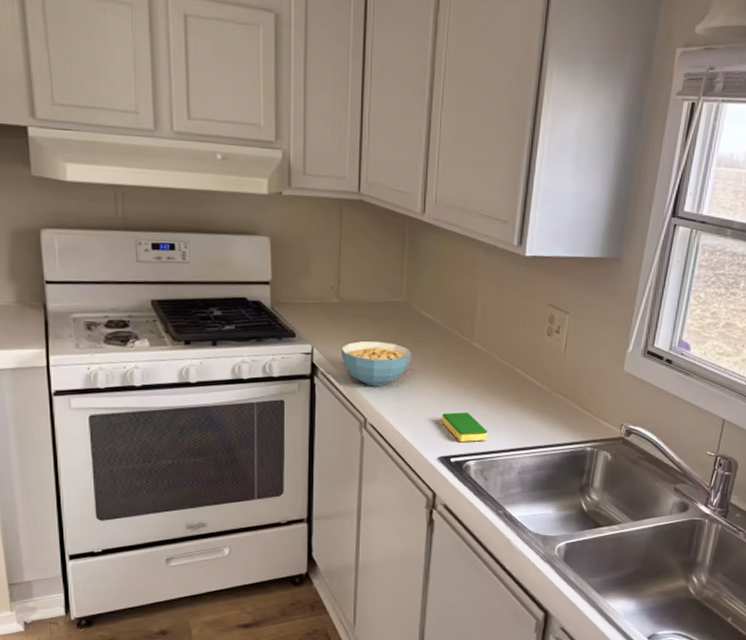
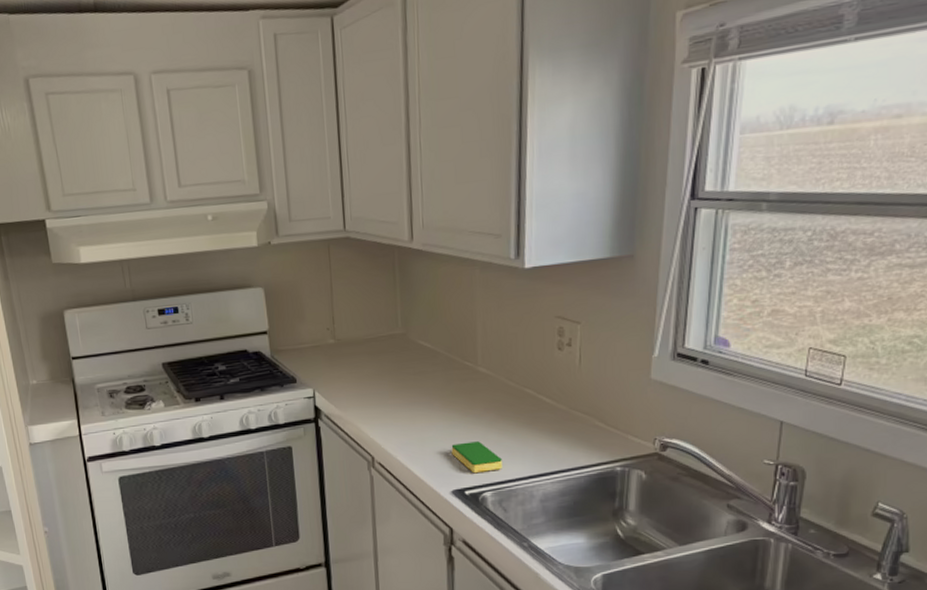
cereal bowl: present [341,341,412,387] -> none [342,377,414,424]

